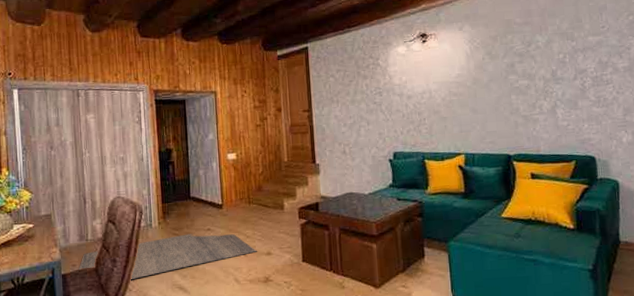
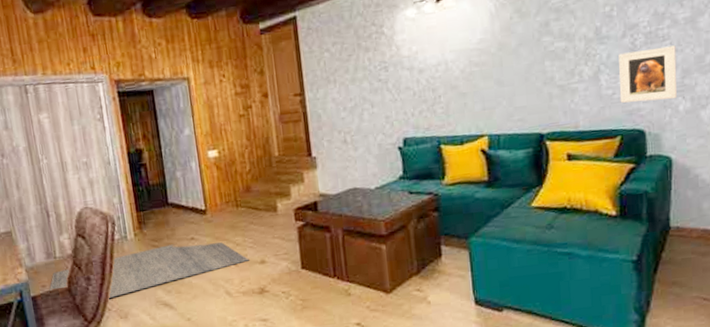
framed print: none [571,88,621,133] -> present [619,45,677,103]

